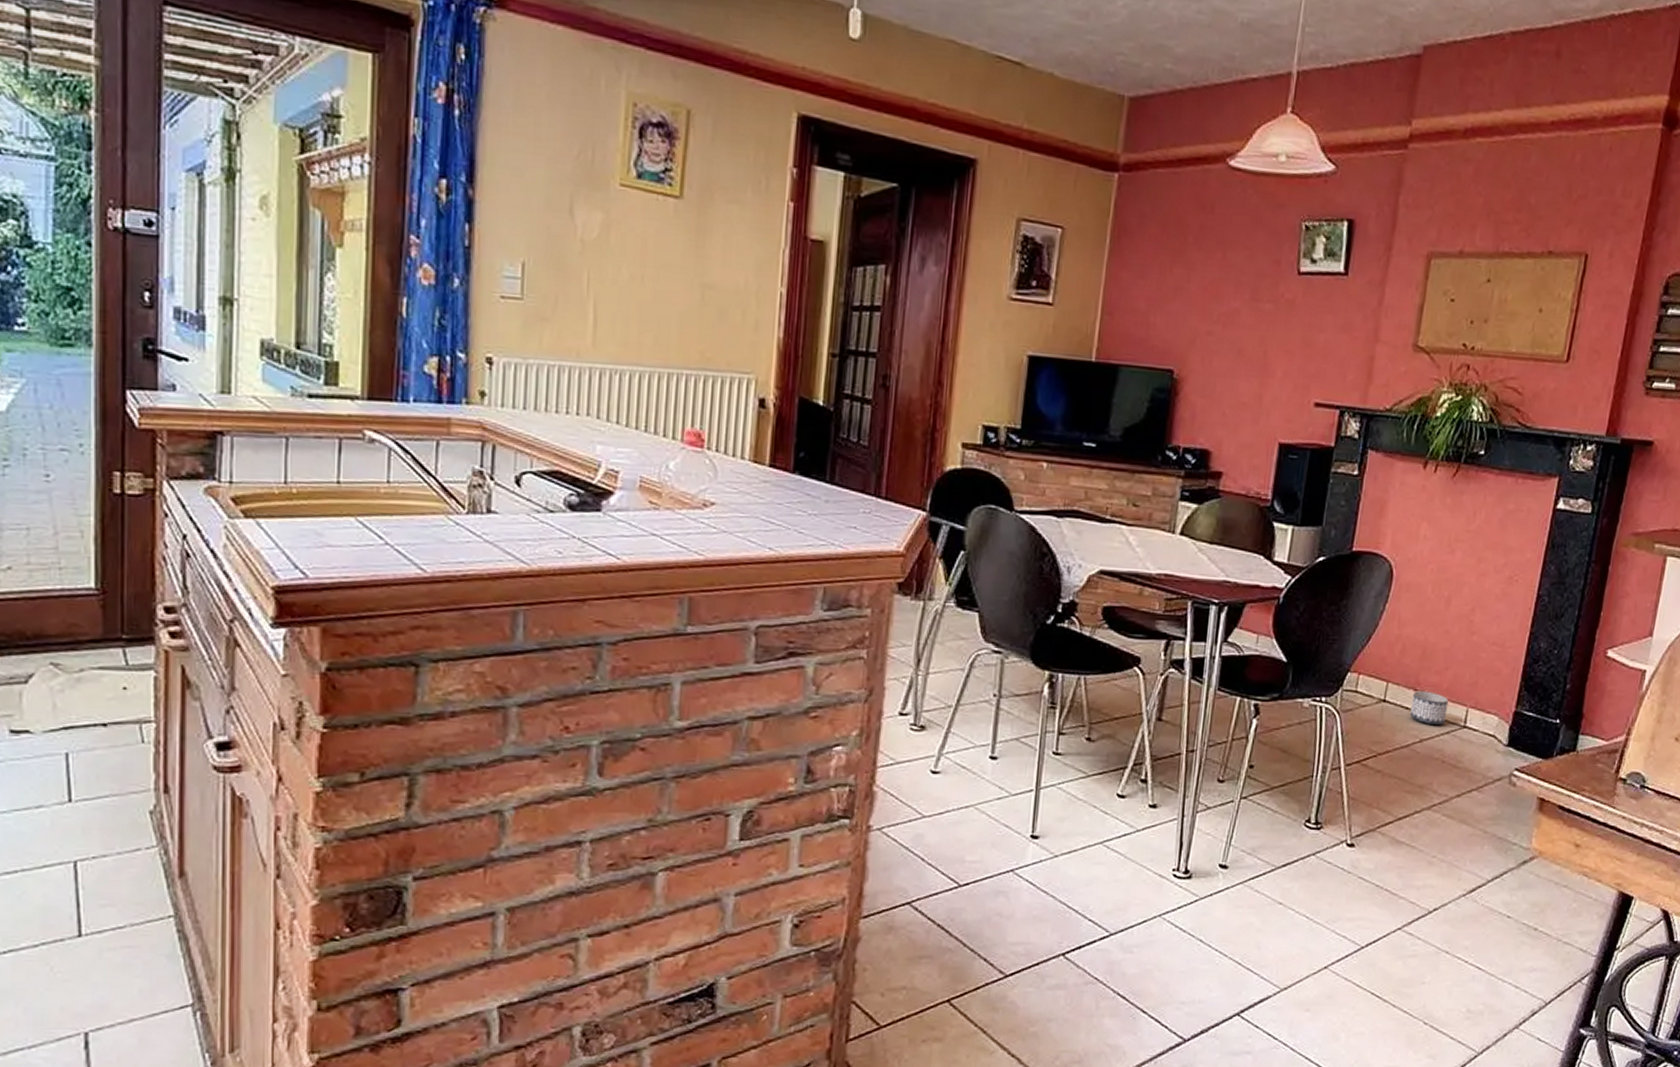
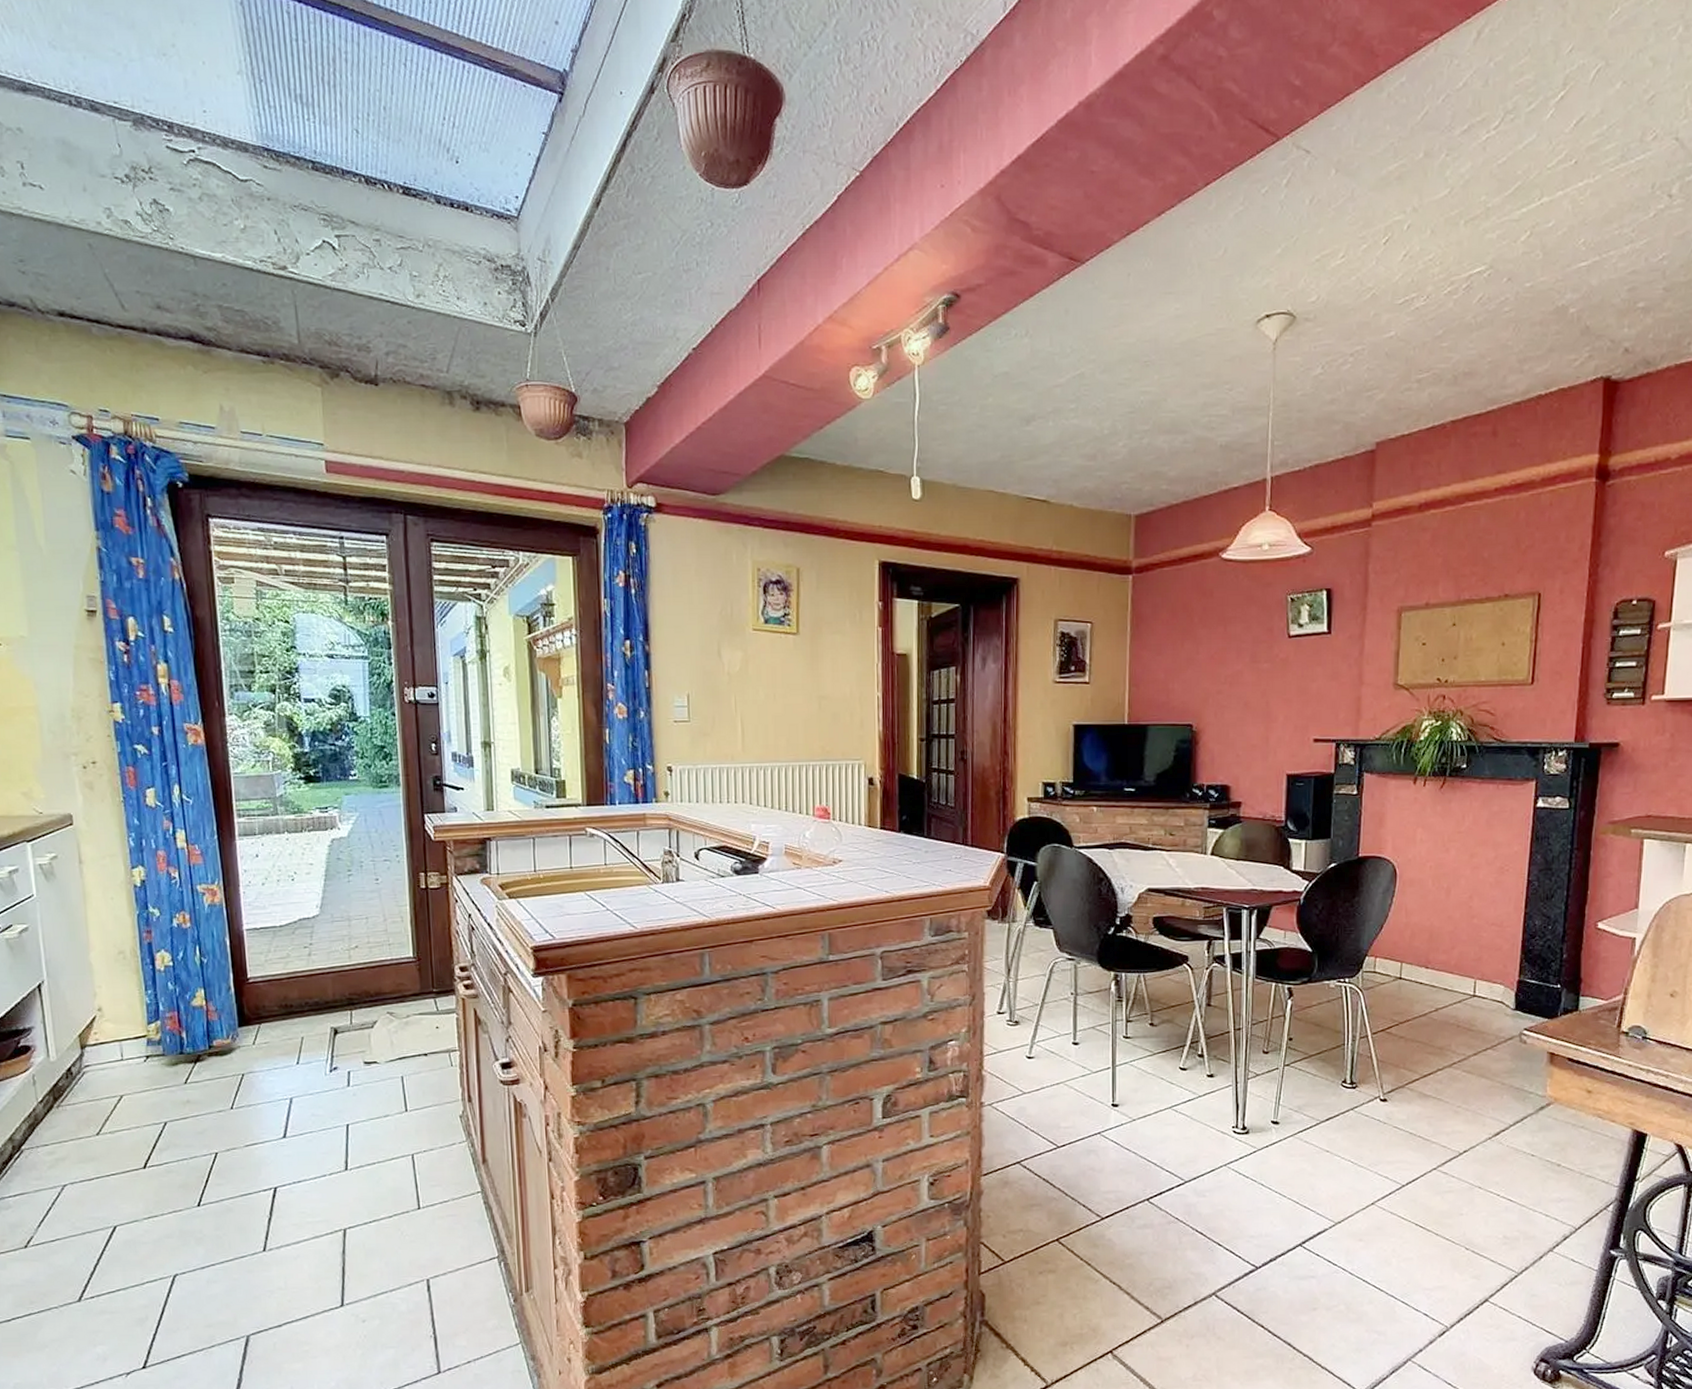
planter: present [1410,691,1449,726] -> none [1424,968,1457,997]

